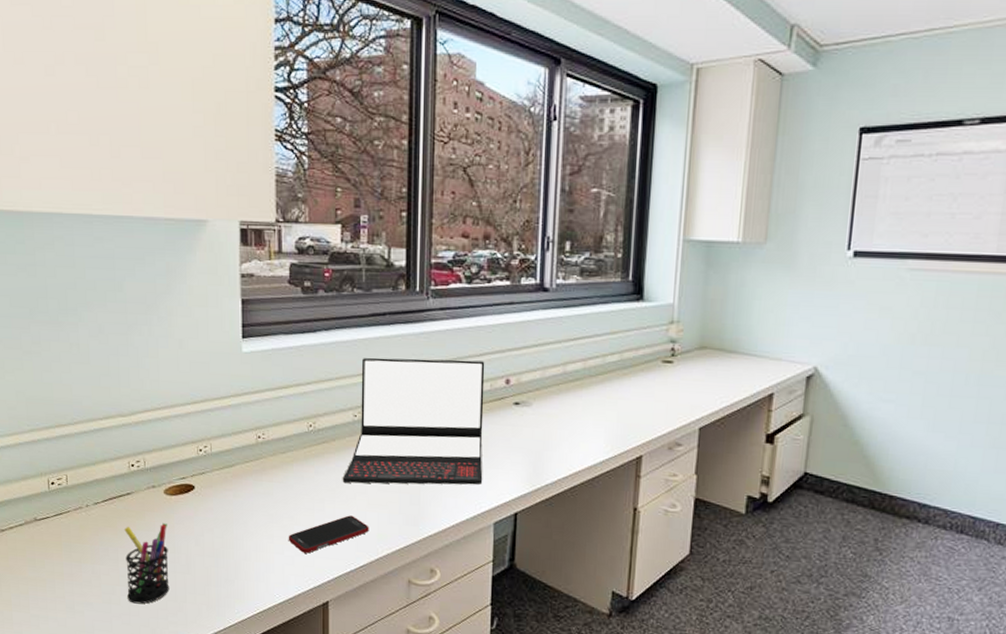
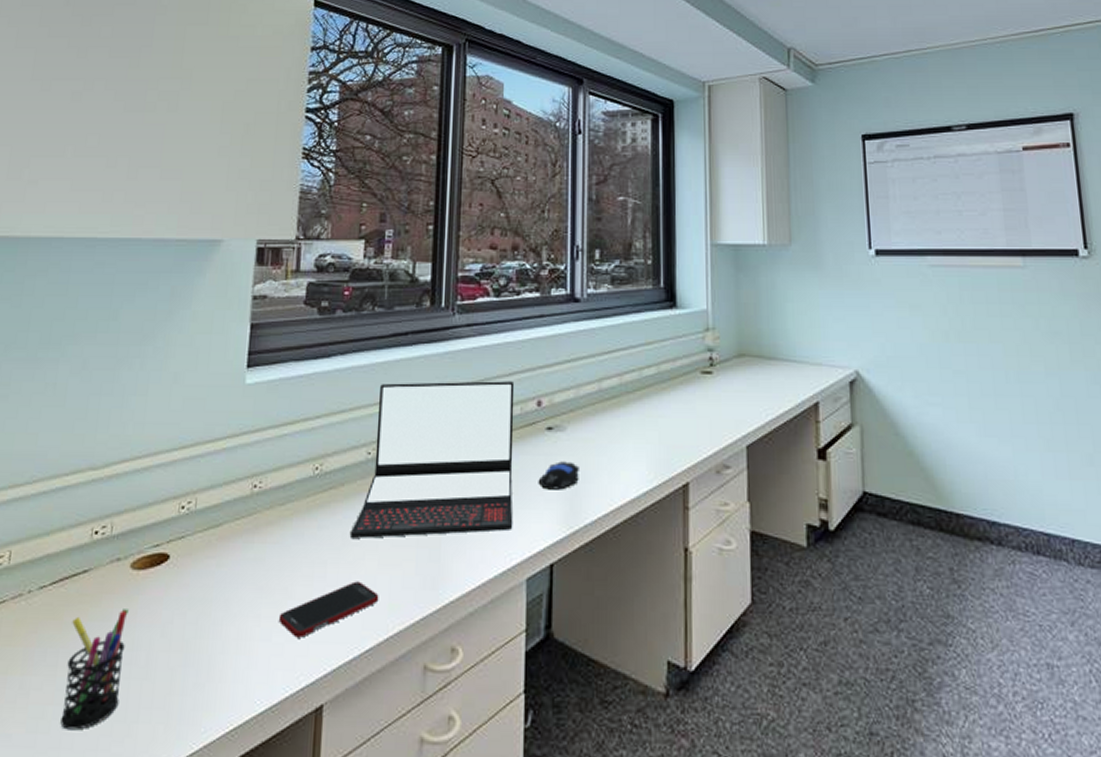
computer mouse: none [505,432,543,455] -> present [538,461,579,490]

